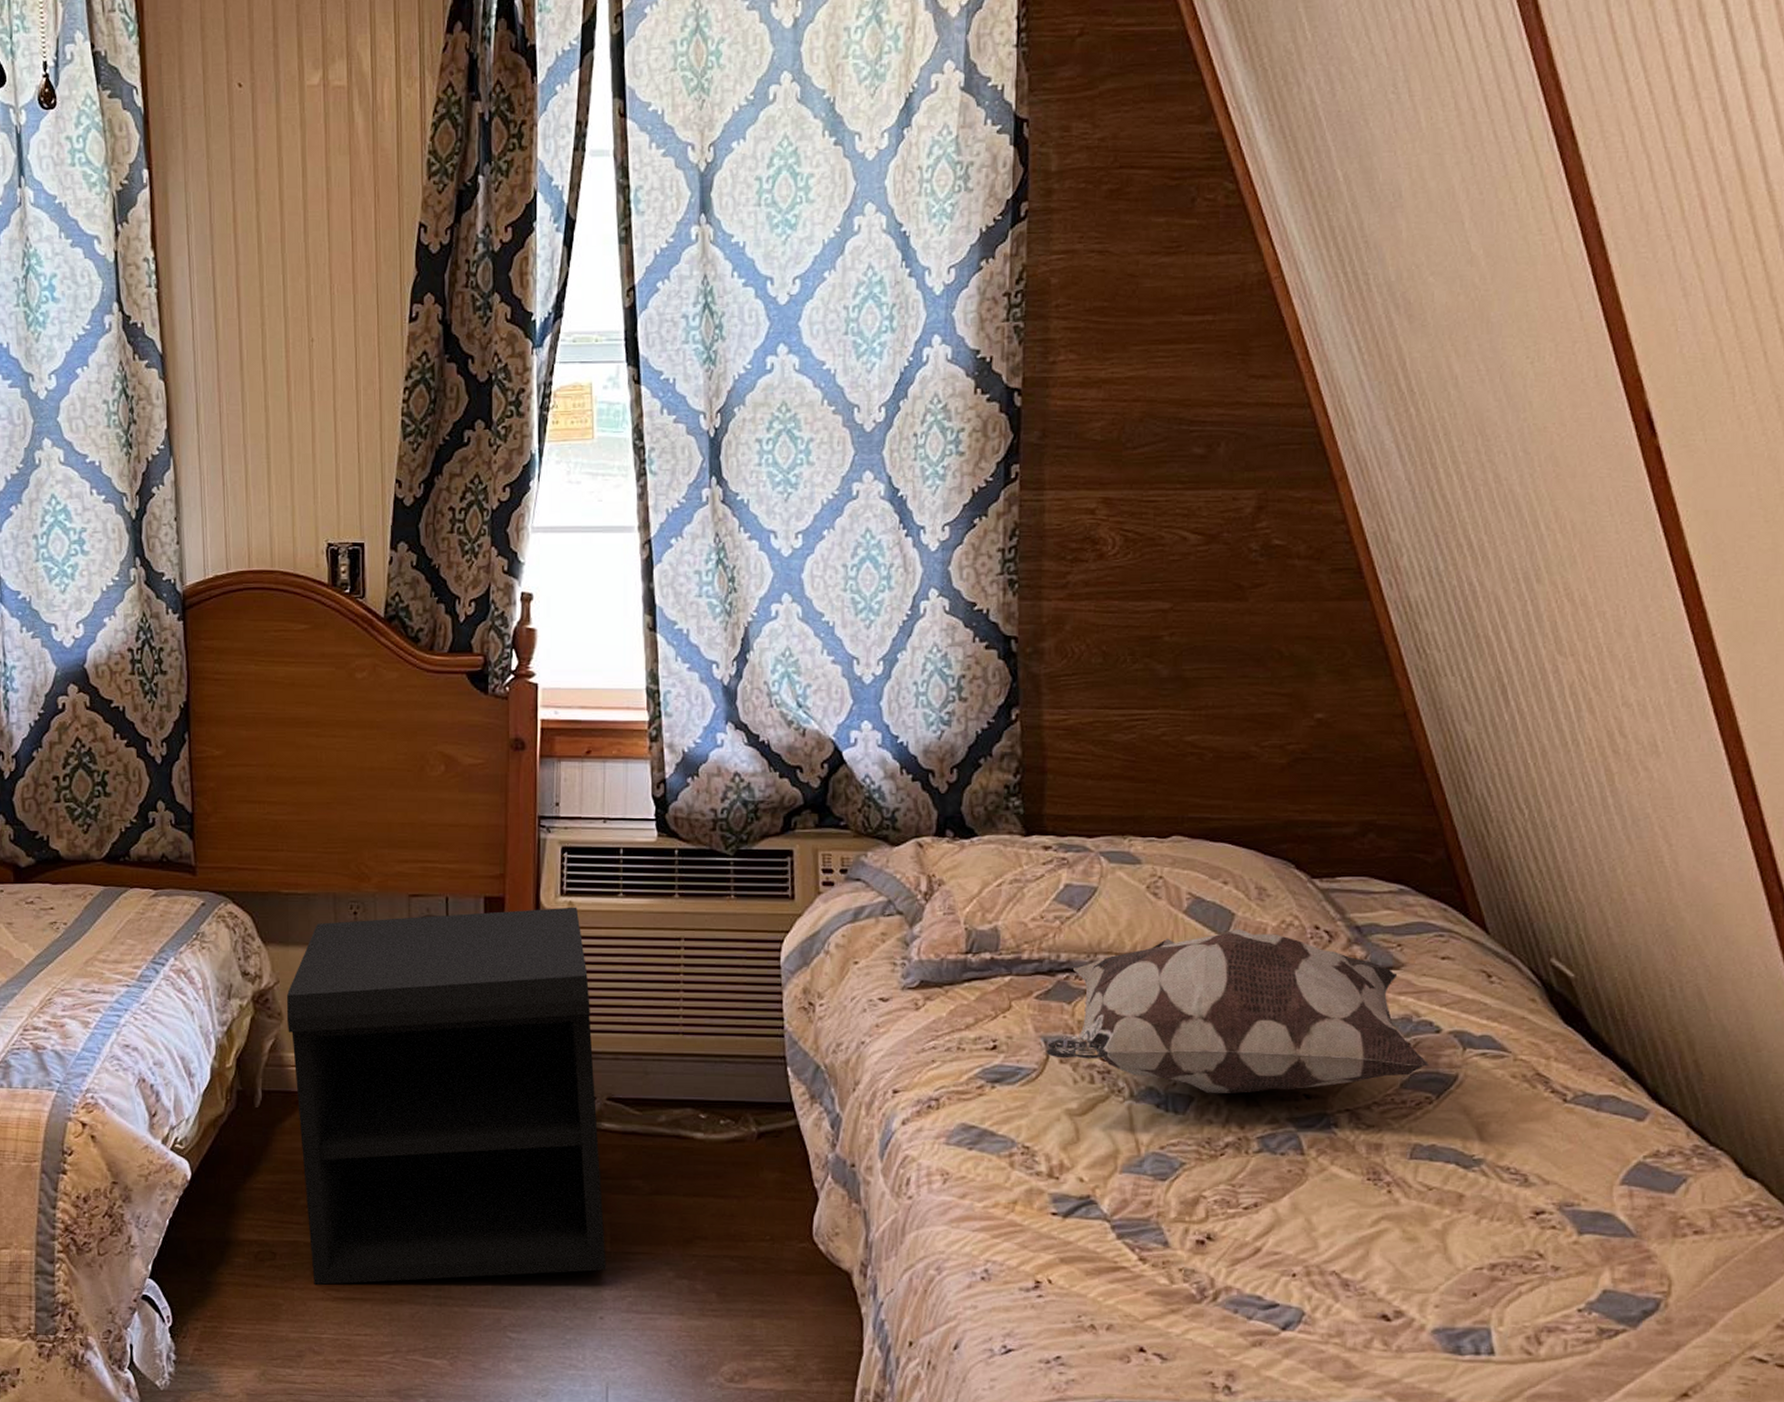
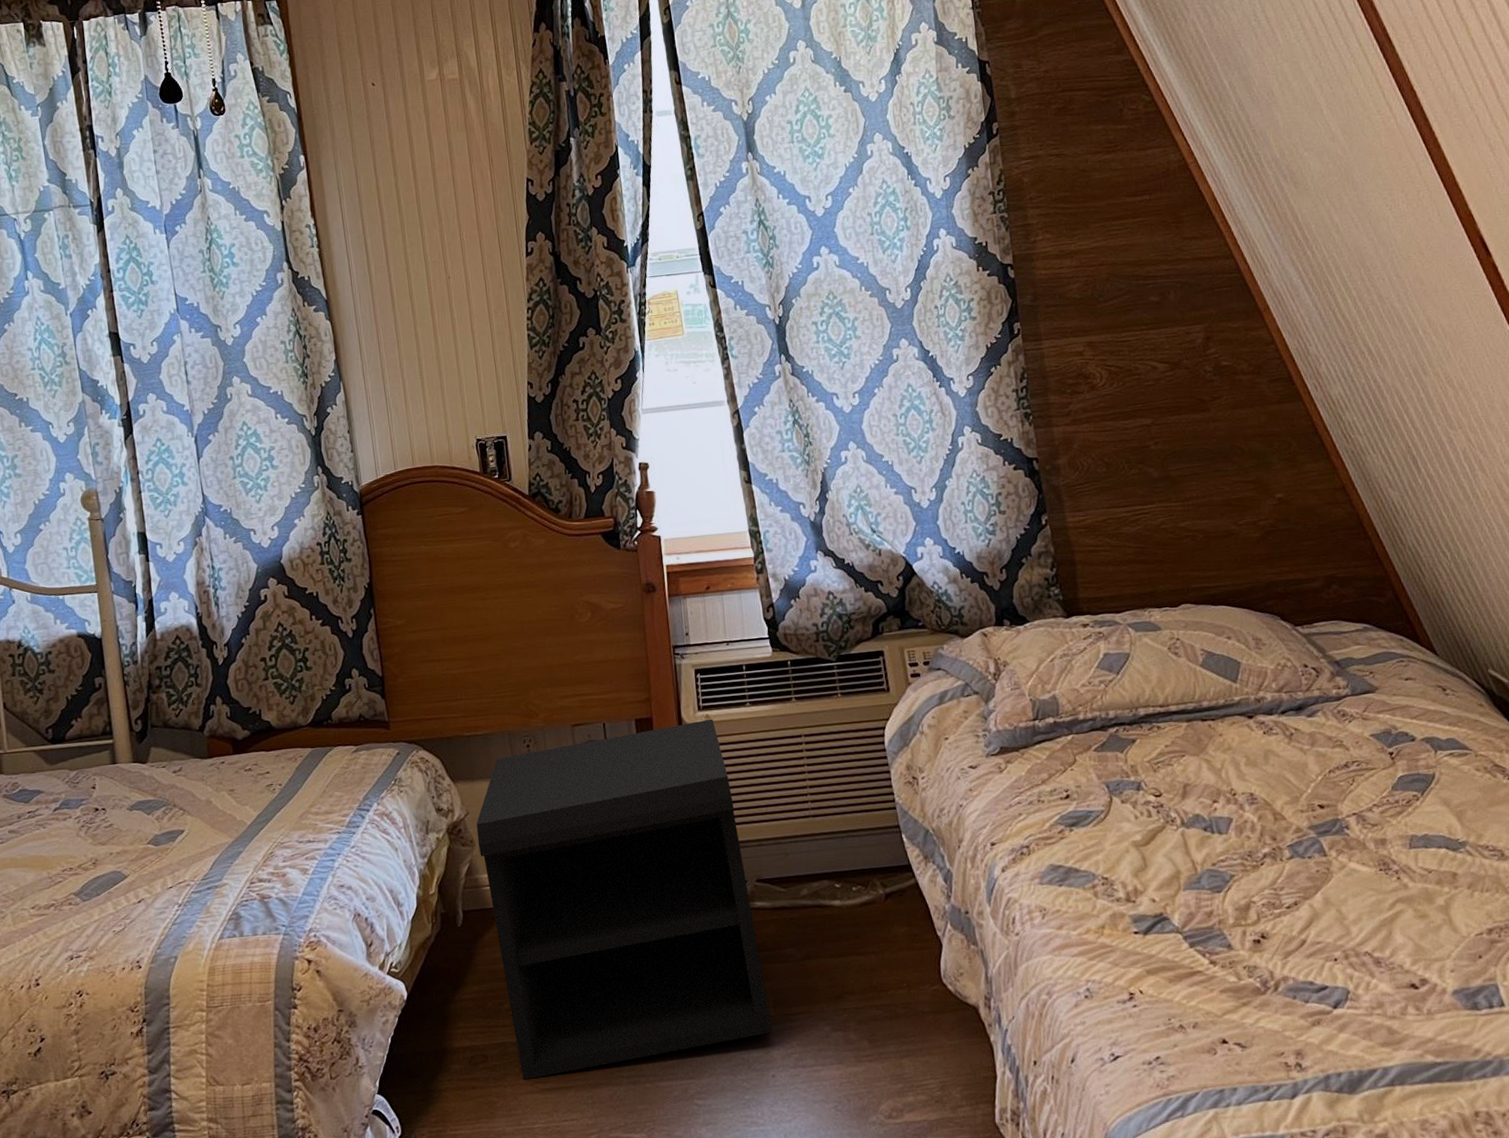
decorative pillow: present [1046,928,1429,1094] -> none [1109,673,1411,814]

